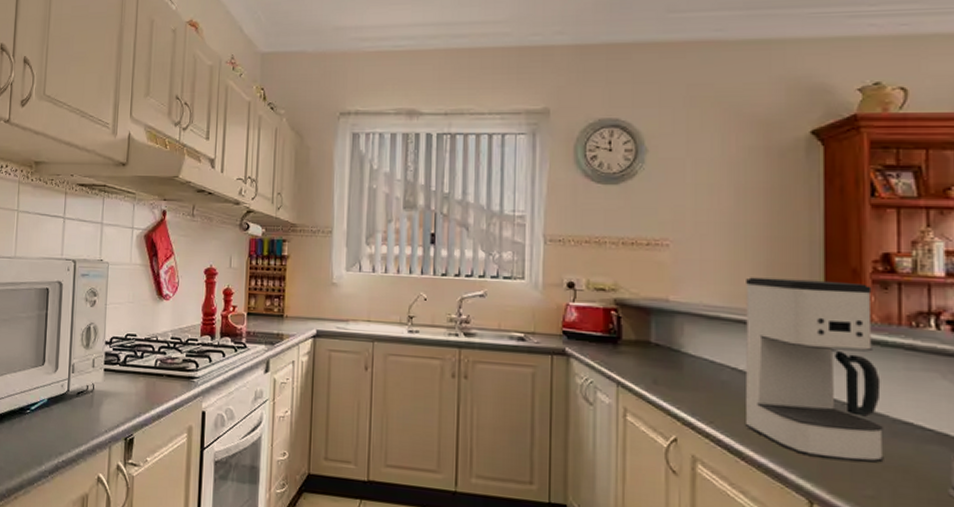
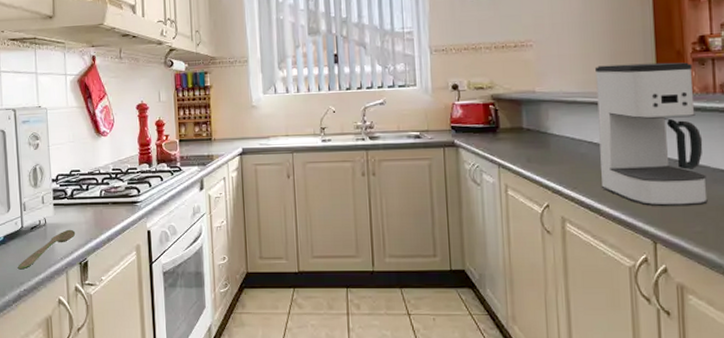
spoon: none [58,399,124,438] -> present [17,229,76,270]

